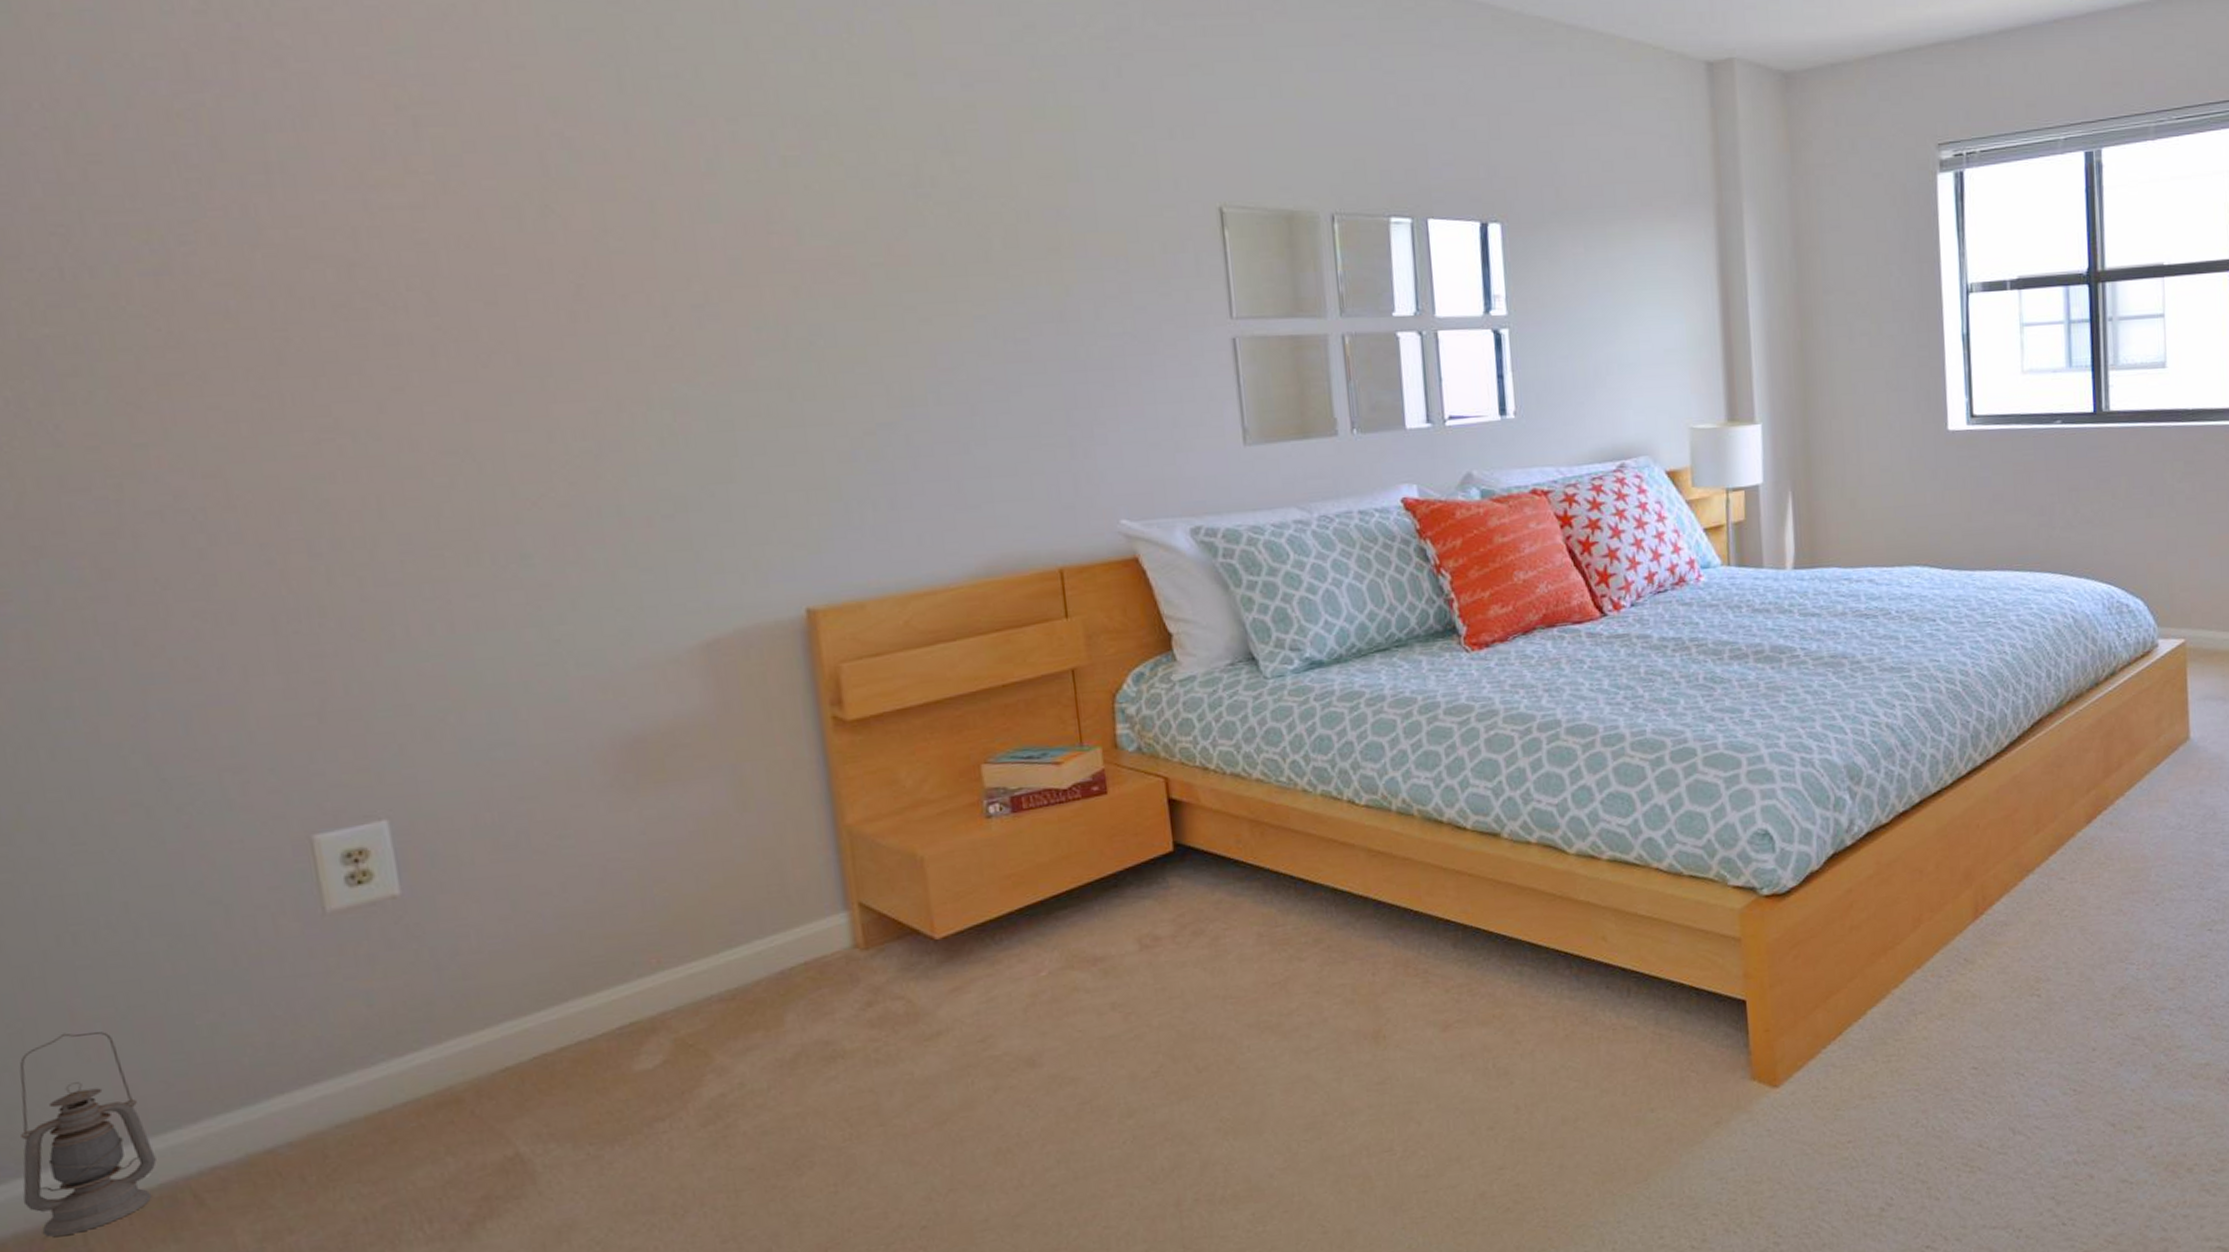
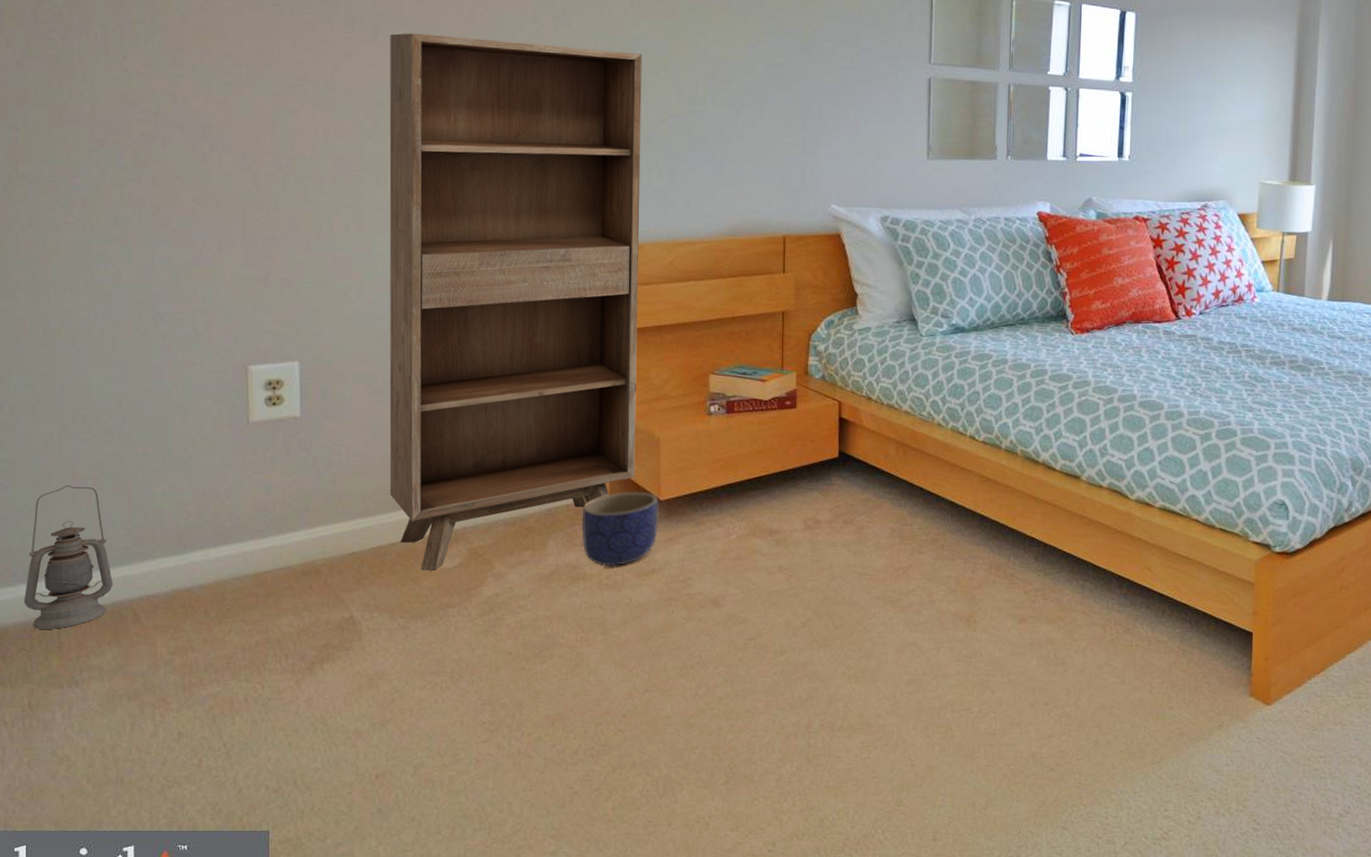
shelf: none [455,344,896,1078] -> present [389,33,642,571]
planter: none [828,931,938,1036] -> present [581,491,658,567]

